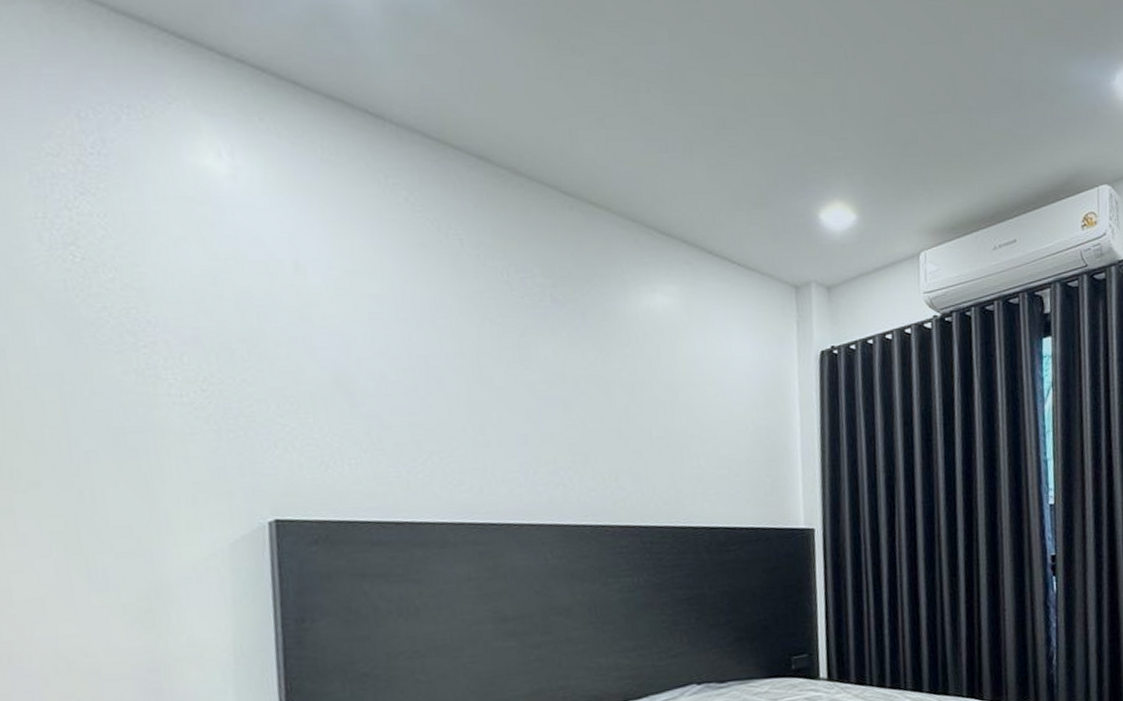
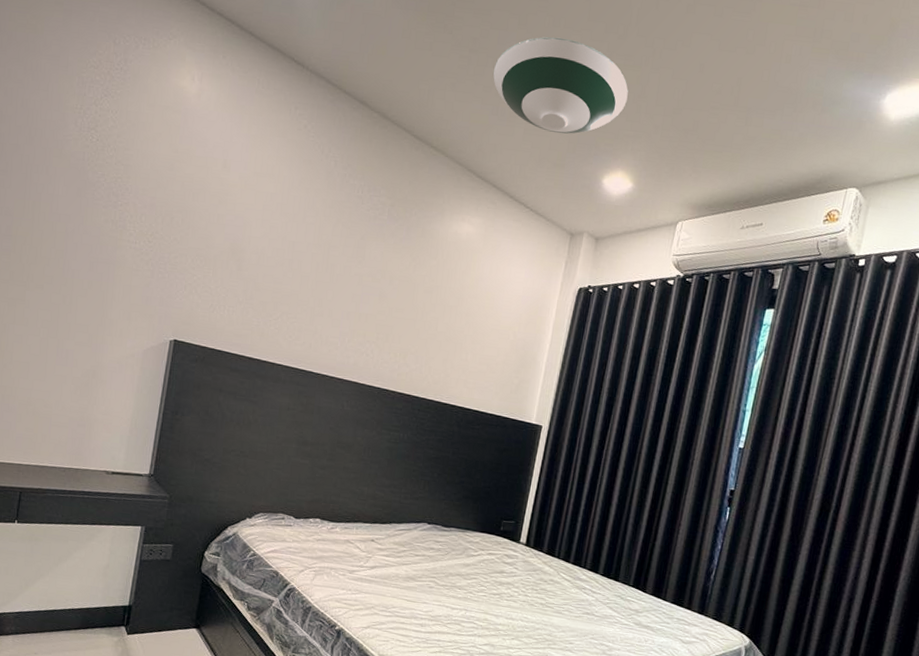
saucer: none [649,47,827,165] -> present [493,37,628,134]

